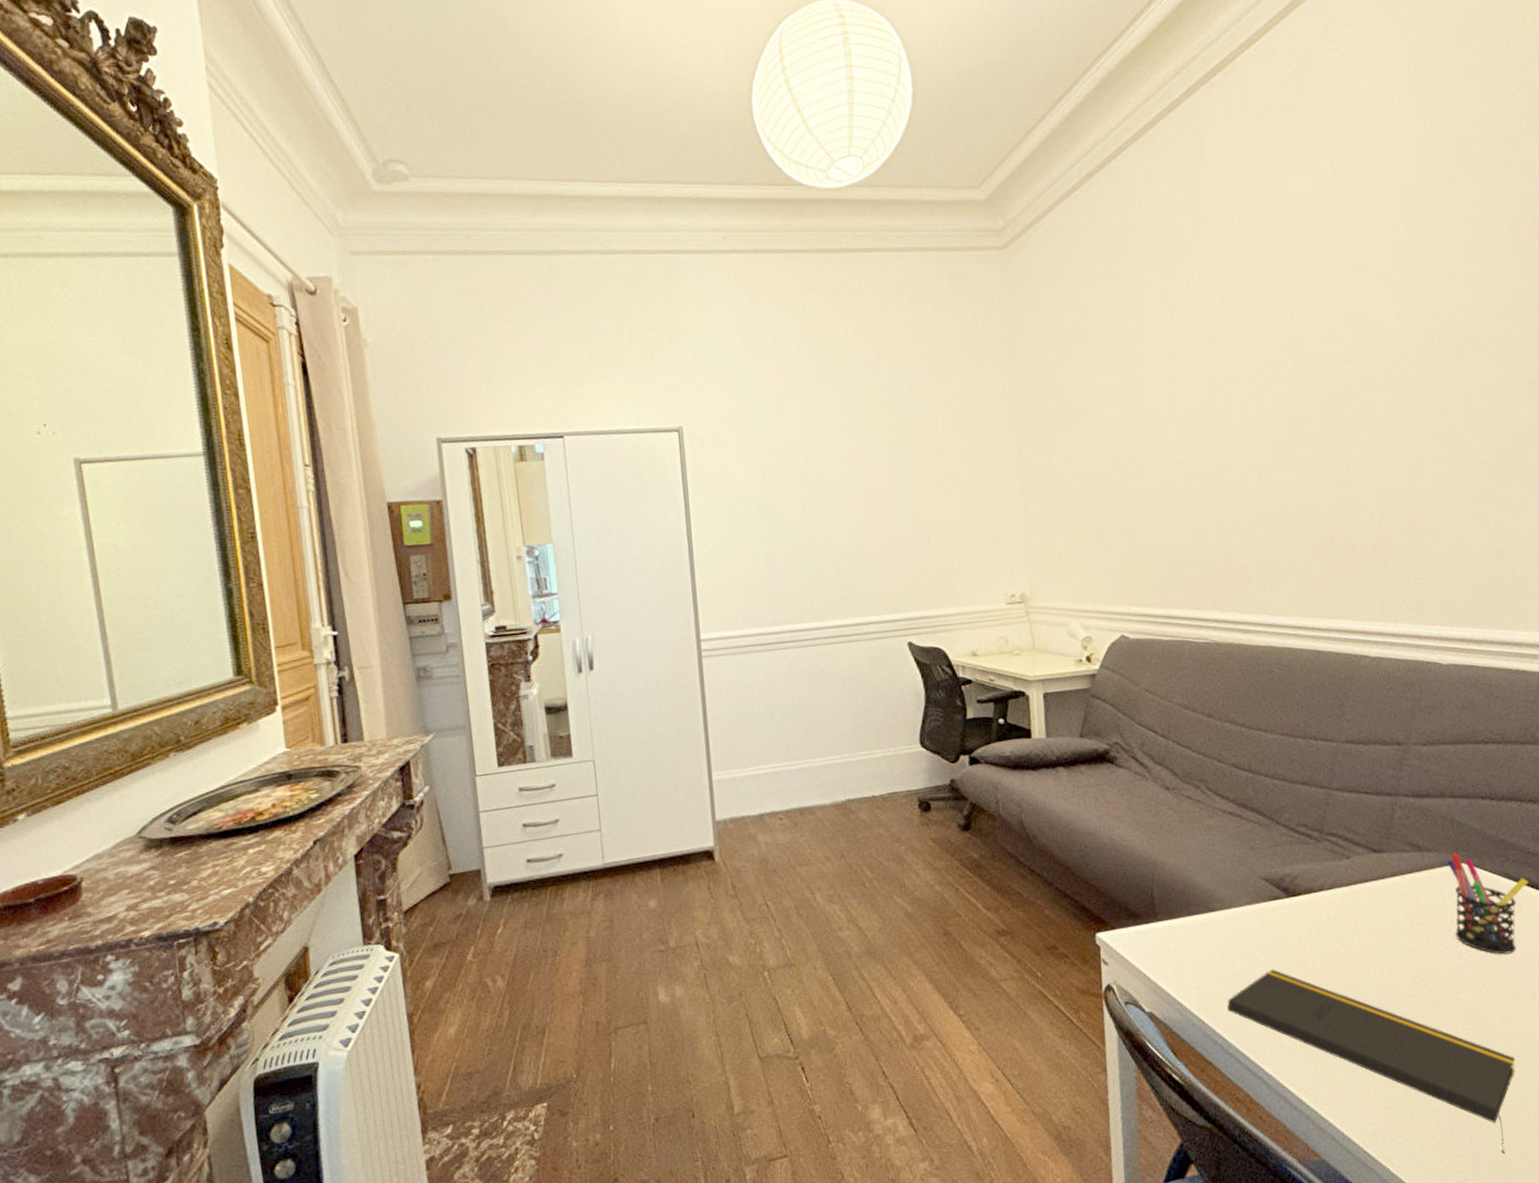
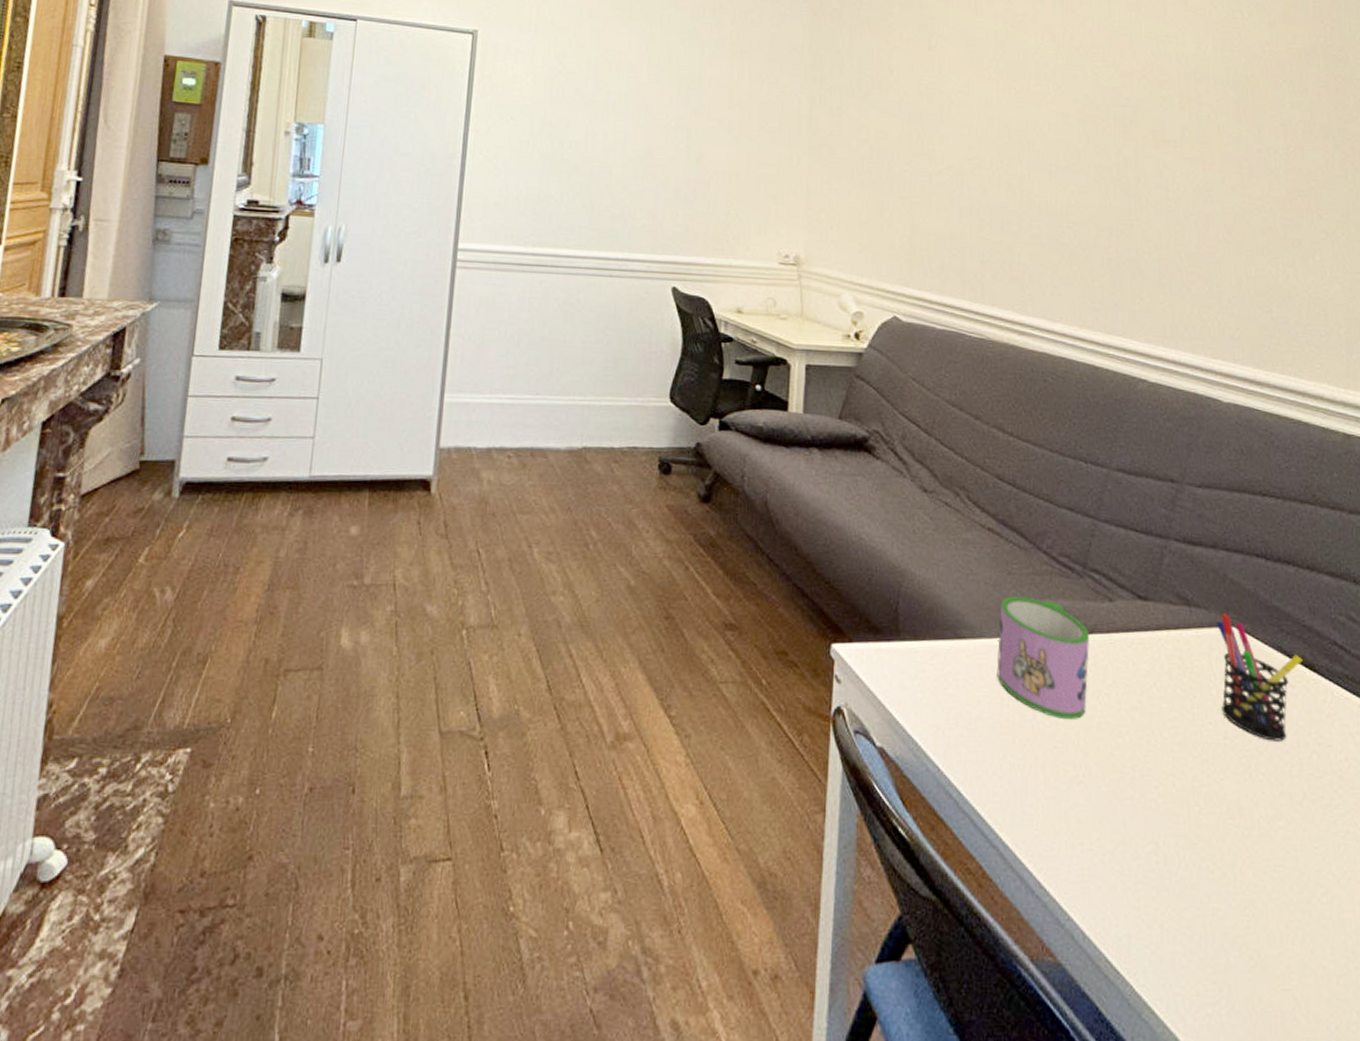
notepad: present [1227,969,1515,1154] -> none [967,718,1280,987]
mug: none [1246,866,1332,965] -> present [997,596,1090,719]

